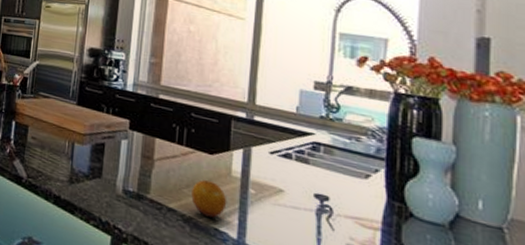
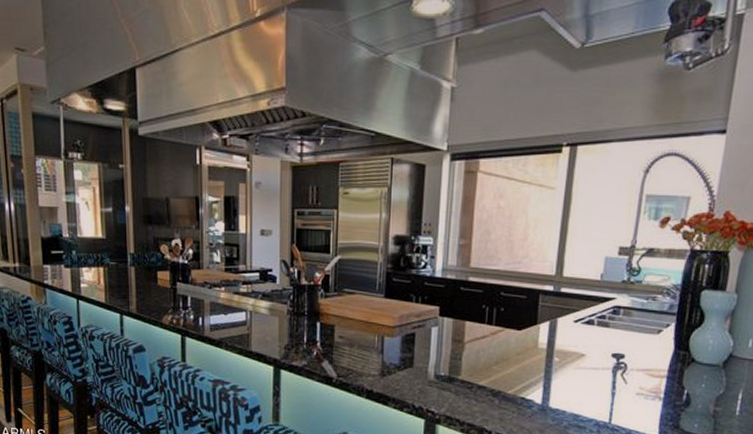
fruit: present [191,180,227,219] -> none [500,355,534,390]

